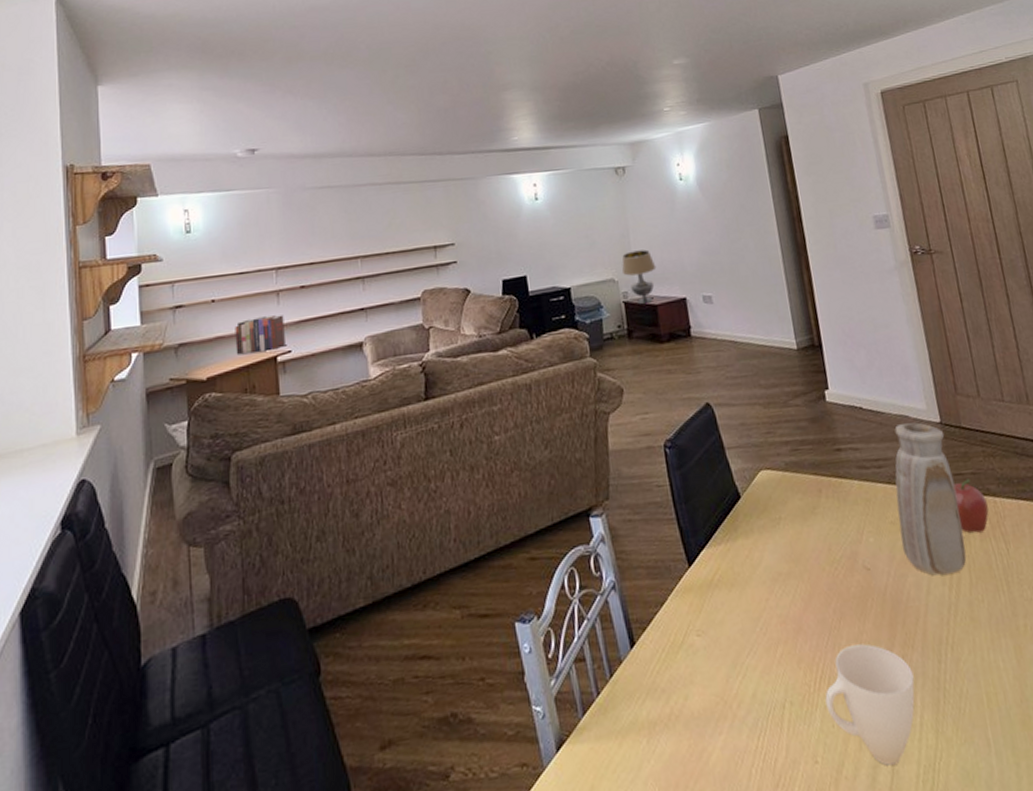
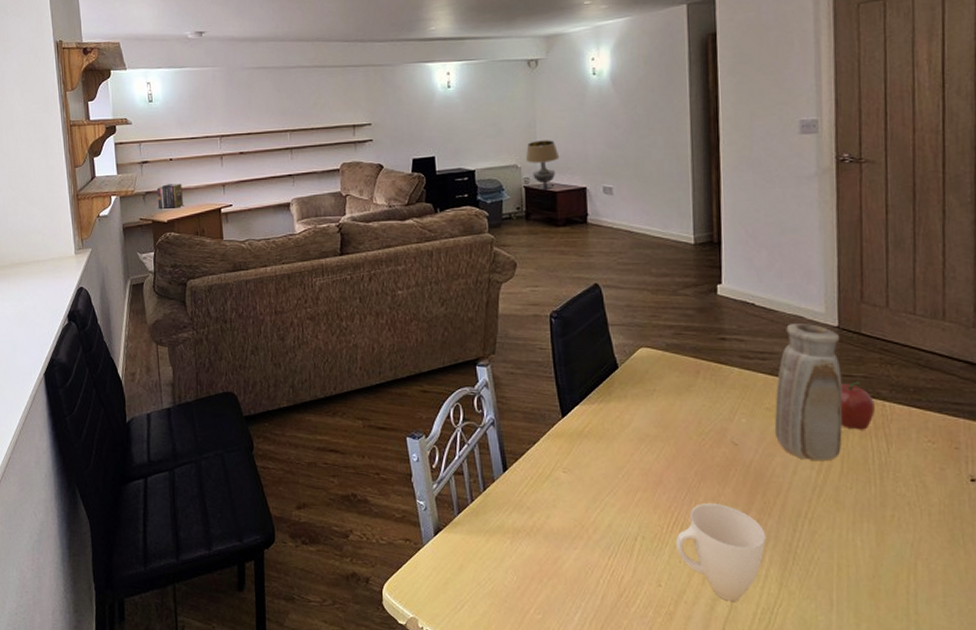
books: none [193,329,228,364] -> present [156,183,183,209]
books: present [235,315,285,355] -> none [188,174,228,205]

